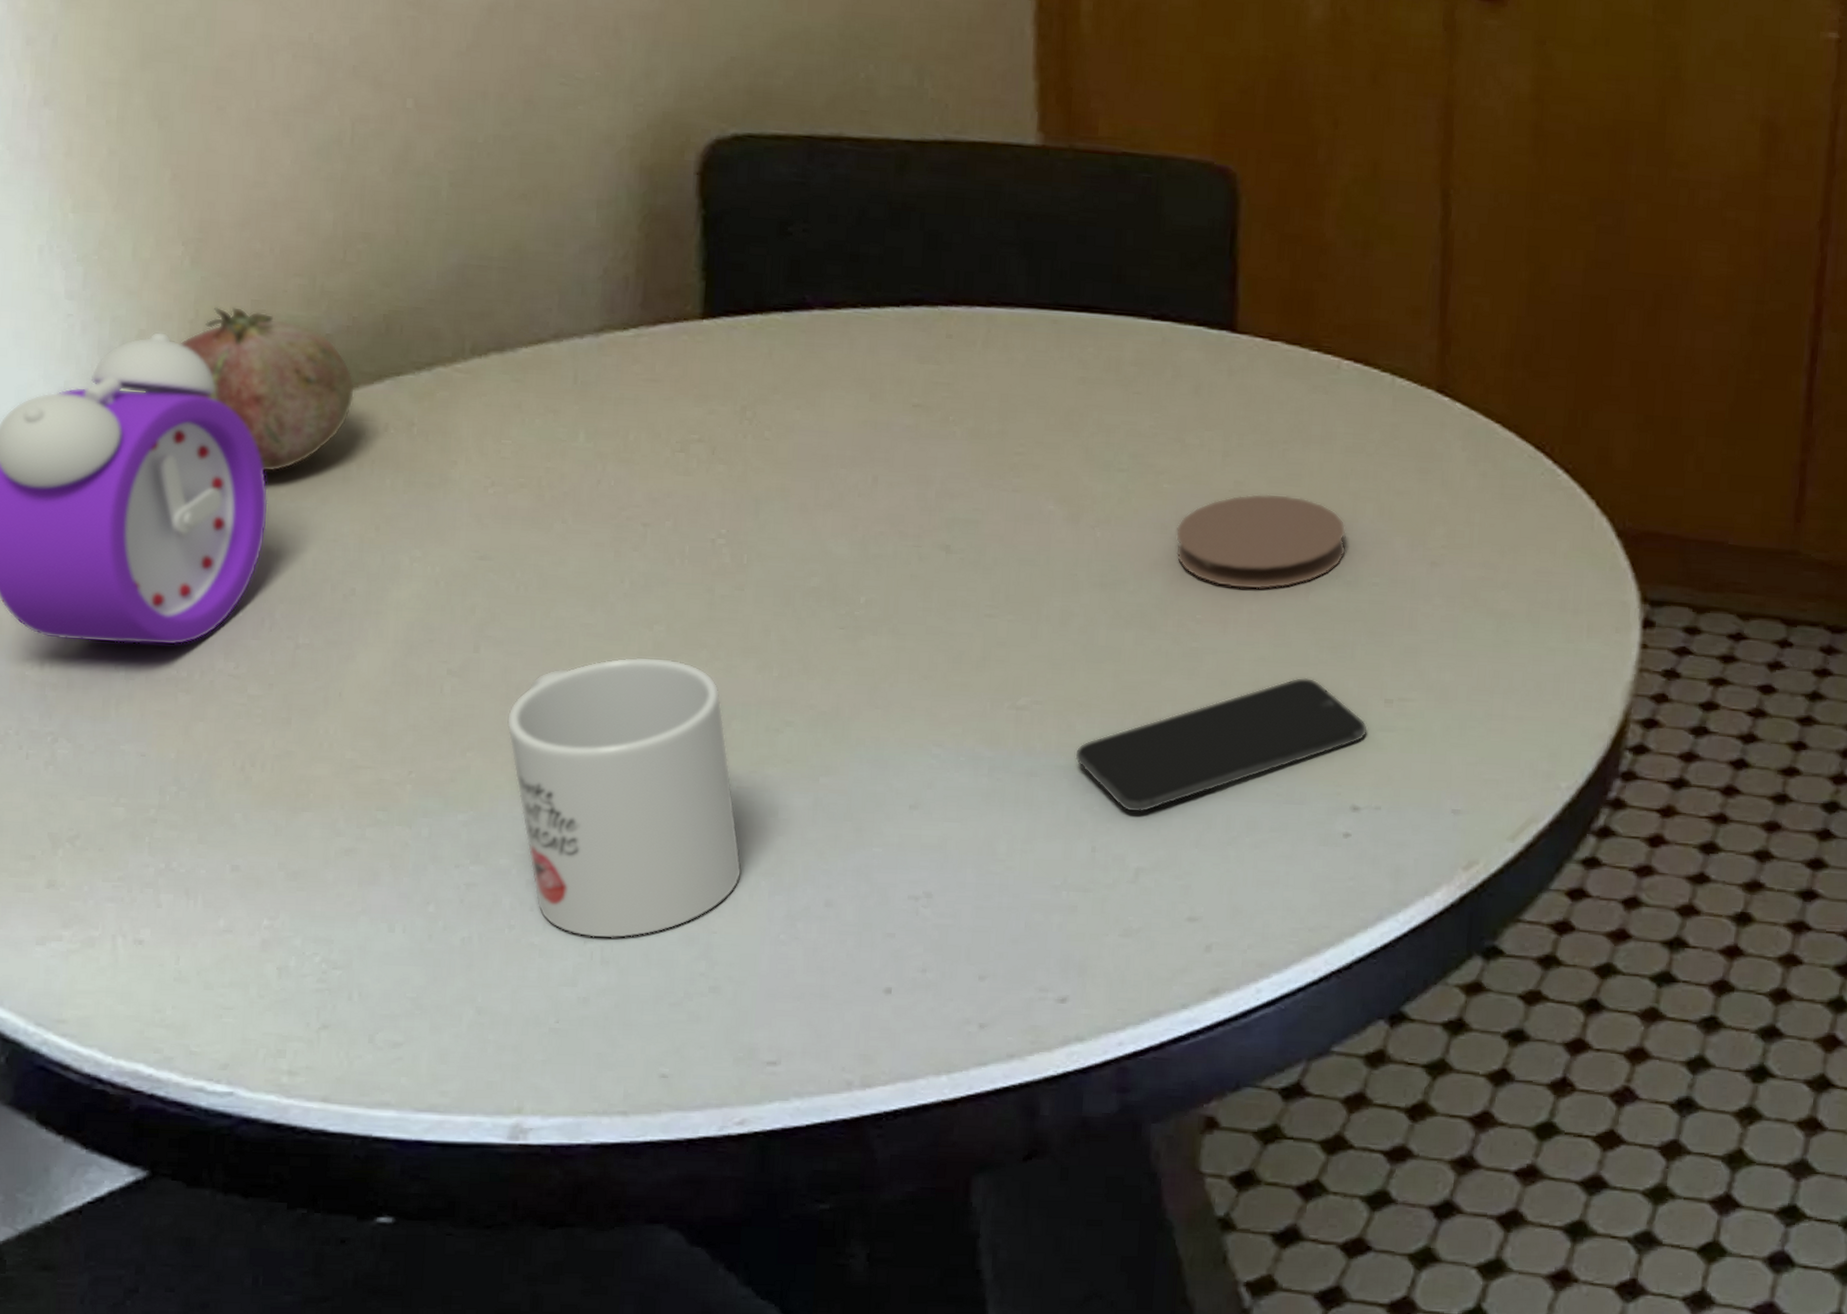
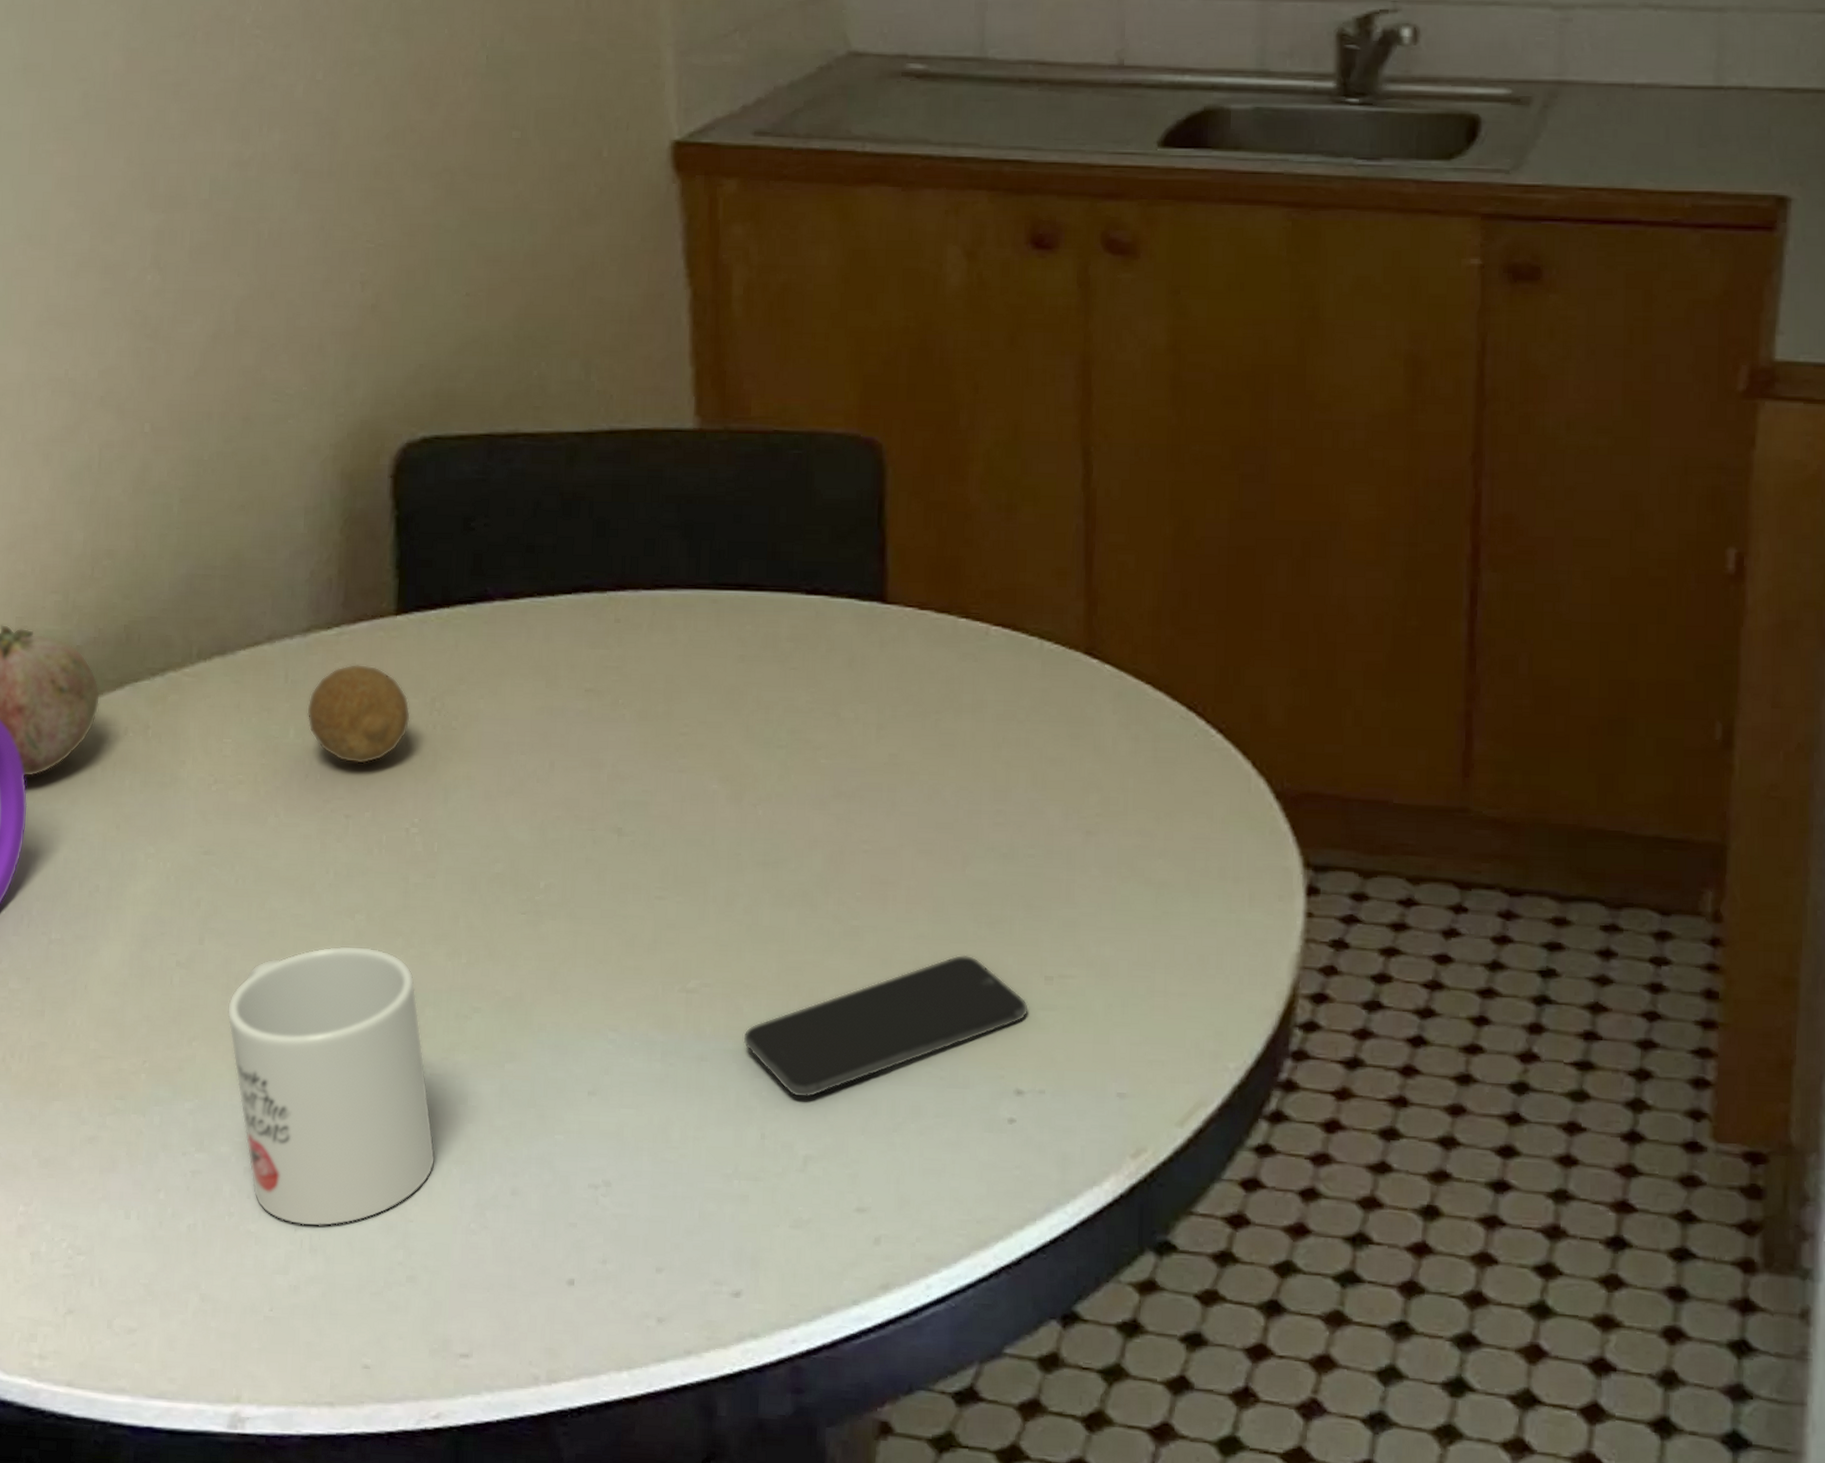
fruit: none [598,367,718,472] -> present [306,664,410,764]
coaster: present [1175,493,1346,590] -> none [833,765,1001,865]

